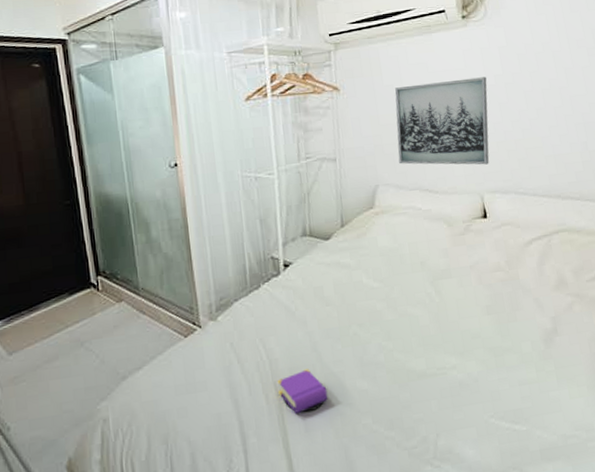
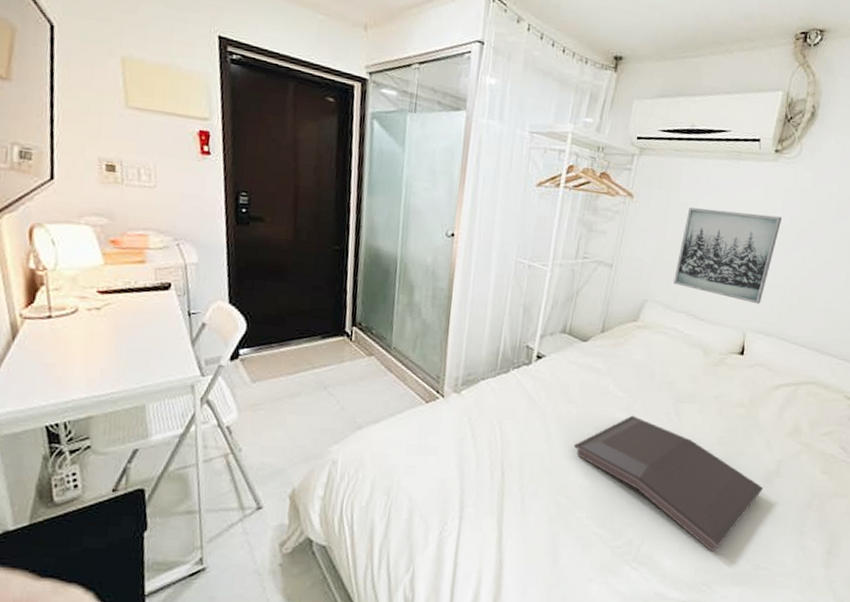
book: present [277,369,328,413] -> none [504,457,551,496]
serving tray: none [342,304,547,431] -> present [573,415,764,552]

